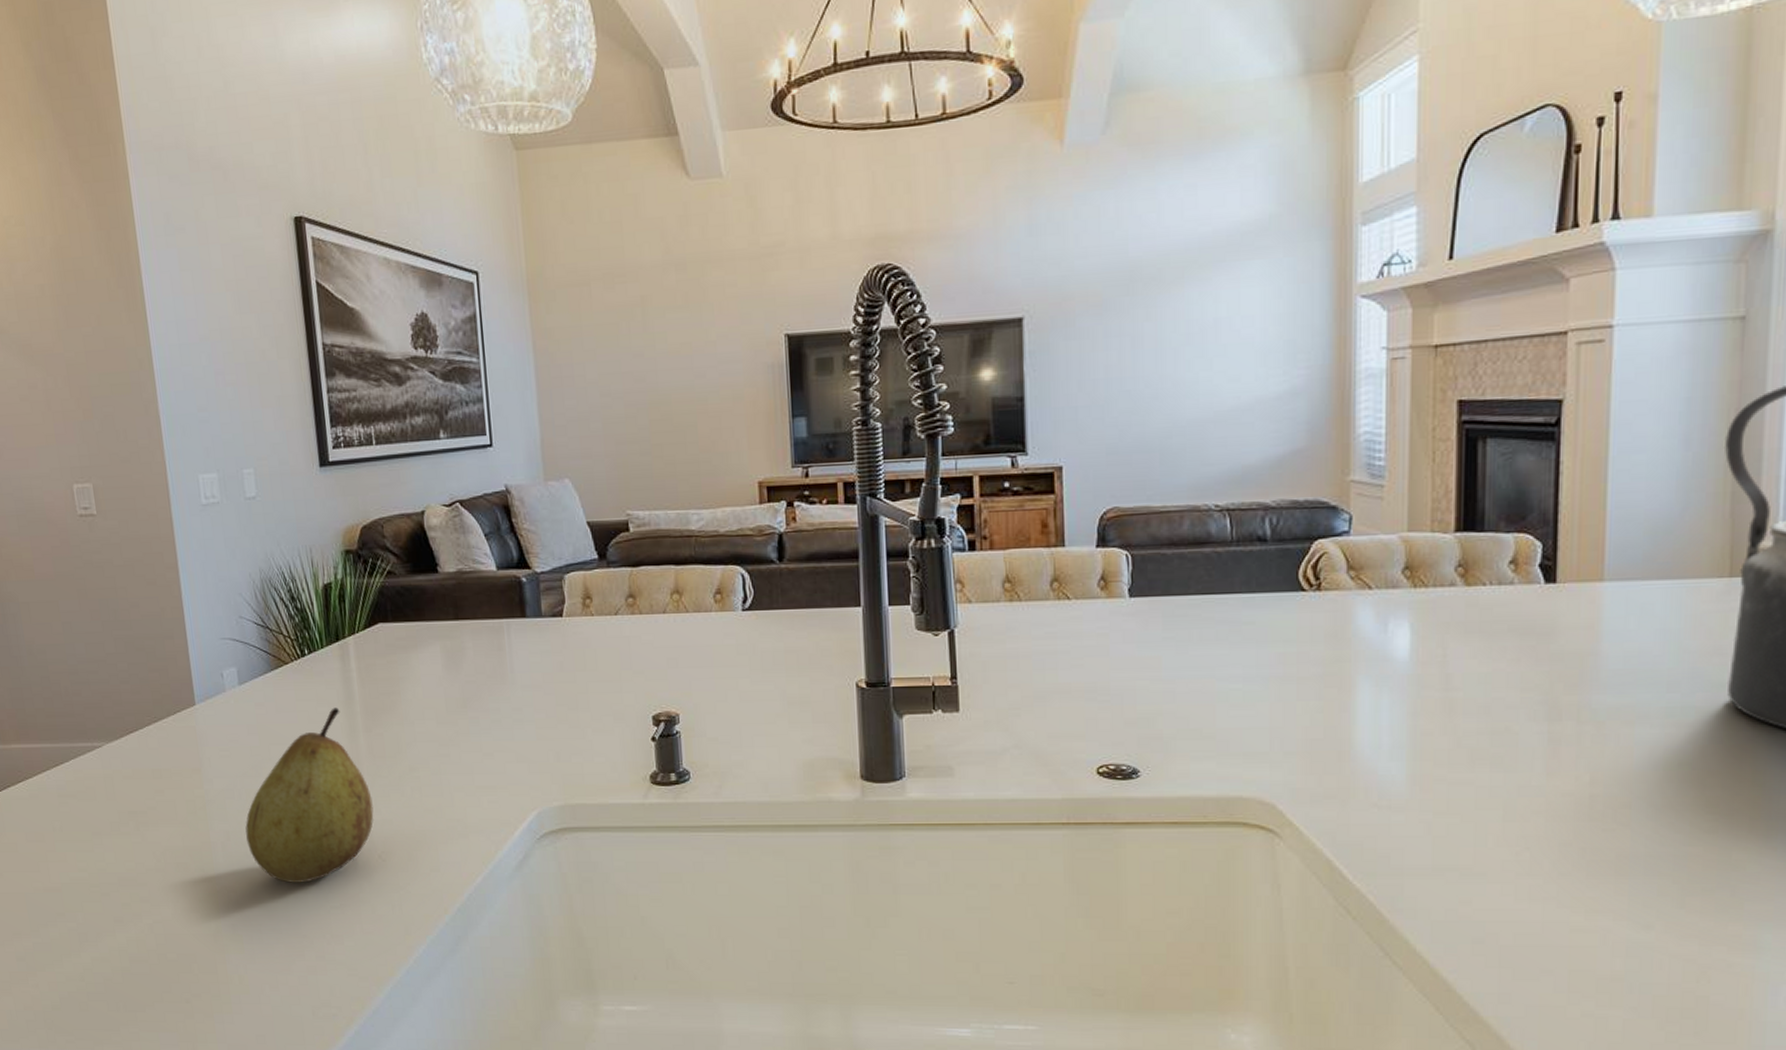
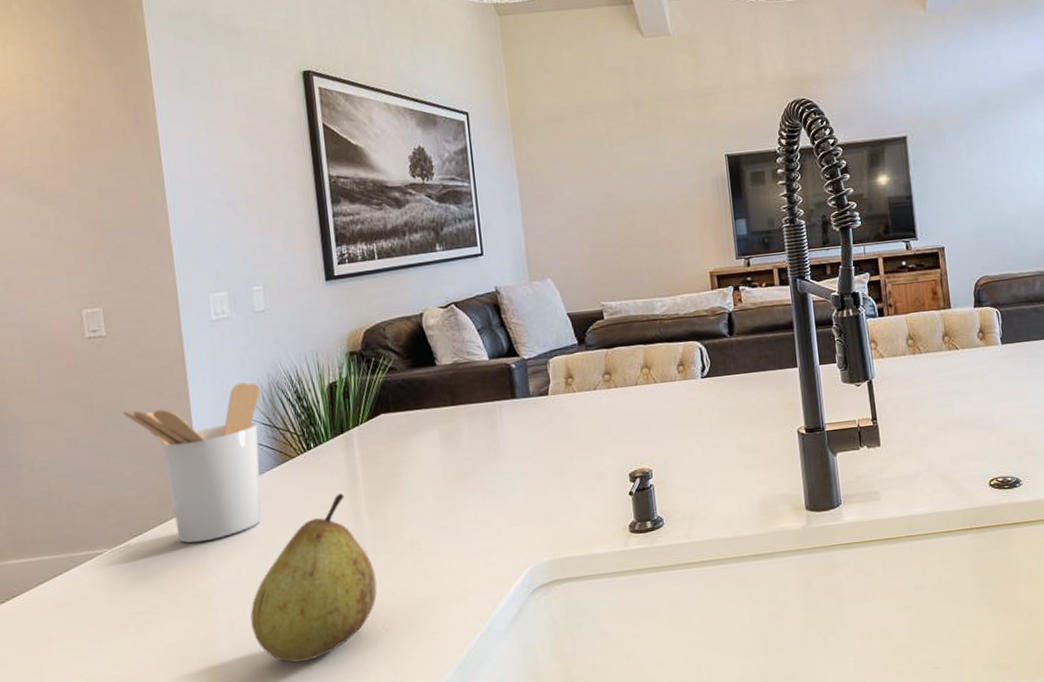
utensil holder: none [116,576,255,746] -> present [123,382,262,543]

